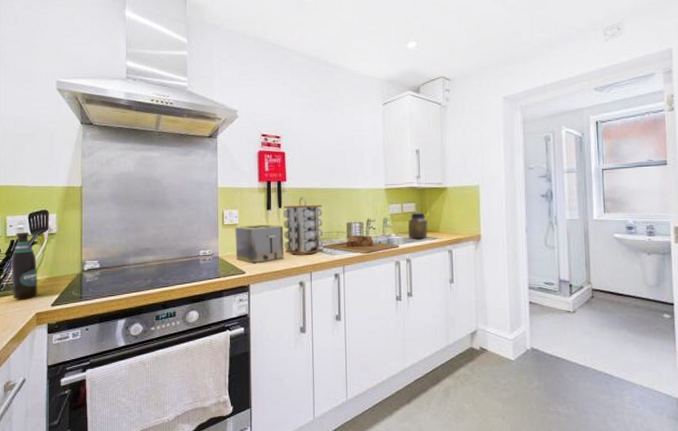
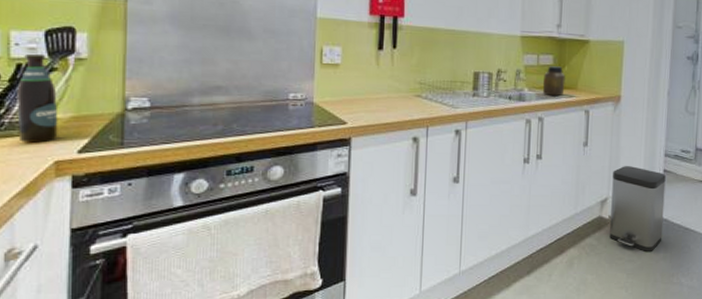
toaster: present [235,224,284,264] -> none [335,66,398,114]
spice rack: present [282,197,323,255] -> none [397,37,446,106]
cutting board: present [322,234,400,255] -> none [443,86,533,110]
pedal bin: none [480,300,534,382] -> present [610,166,666,253]

